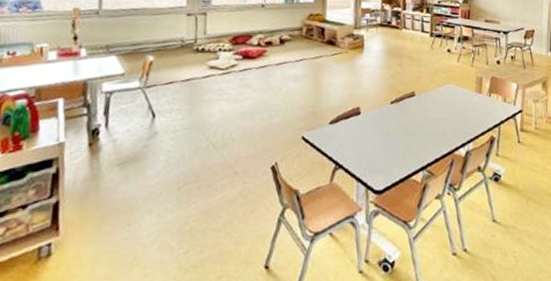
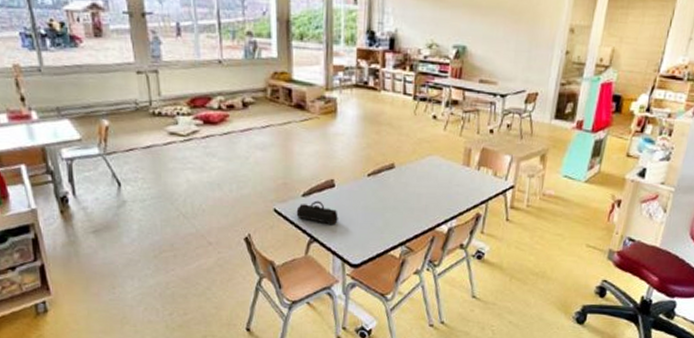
pencil case: none [323,128,363,152] -> present [296,200,338,225]

